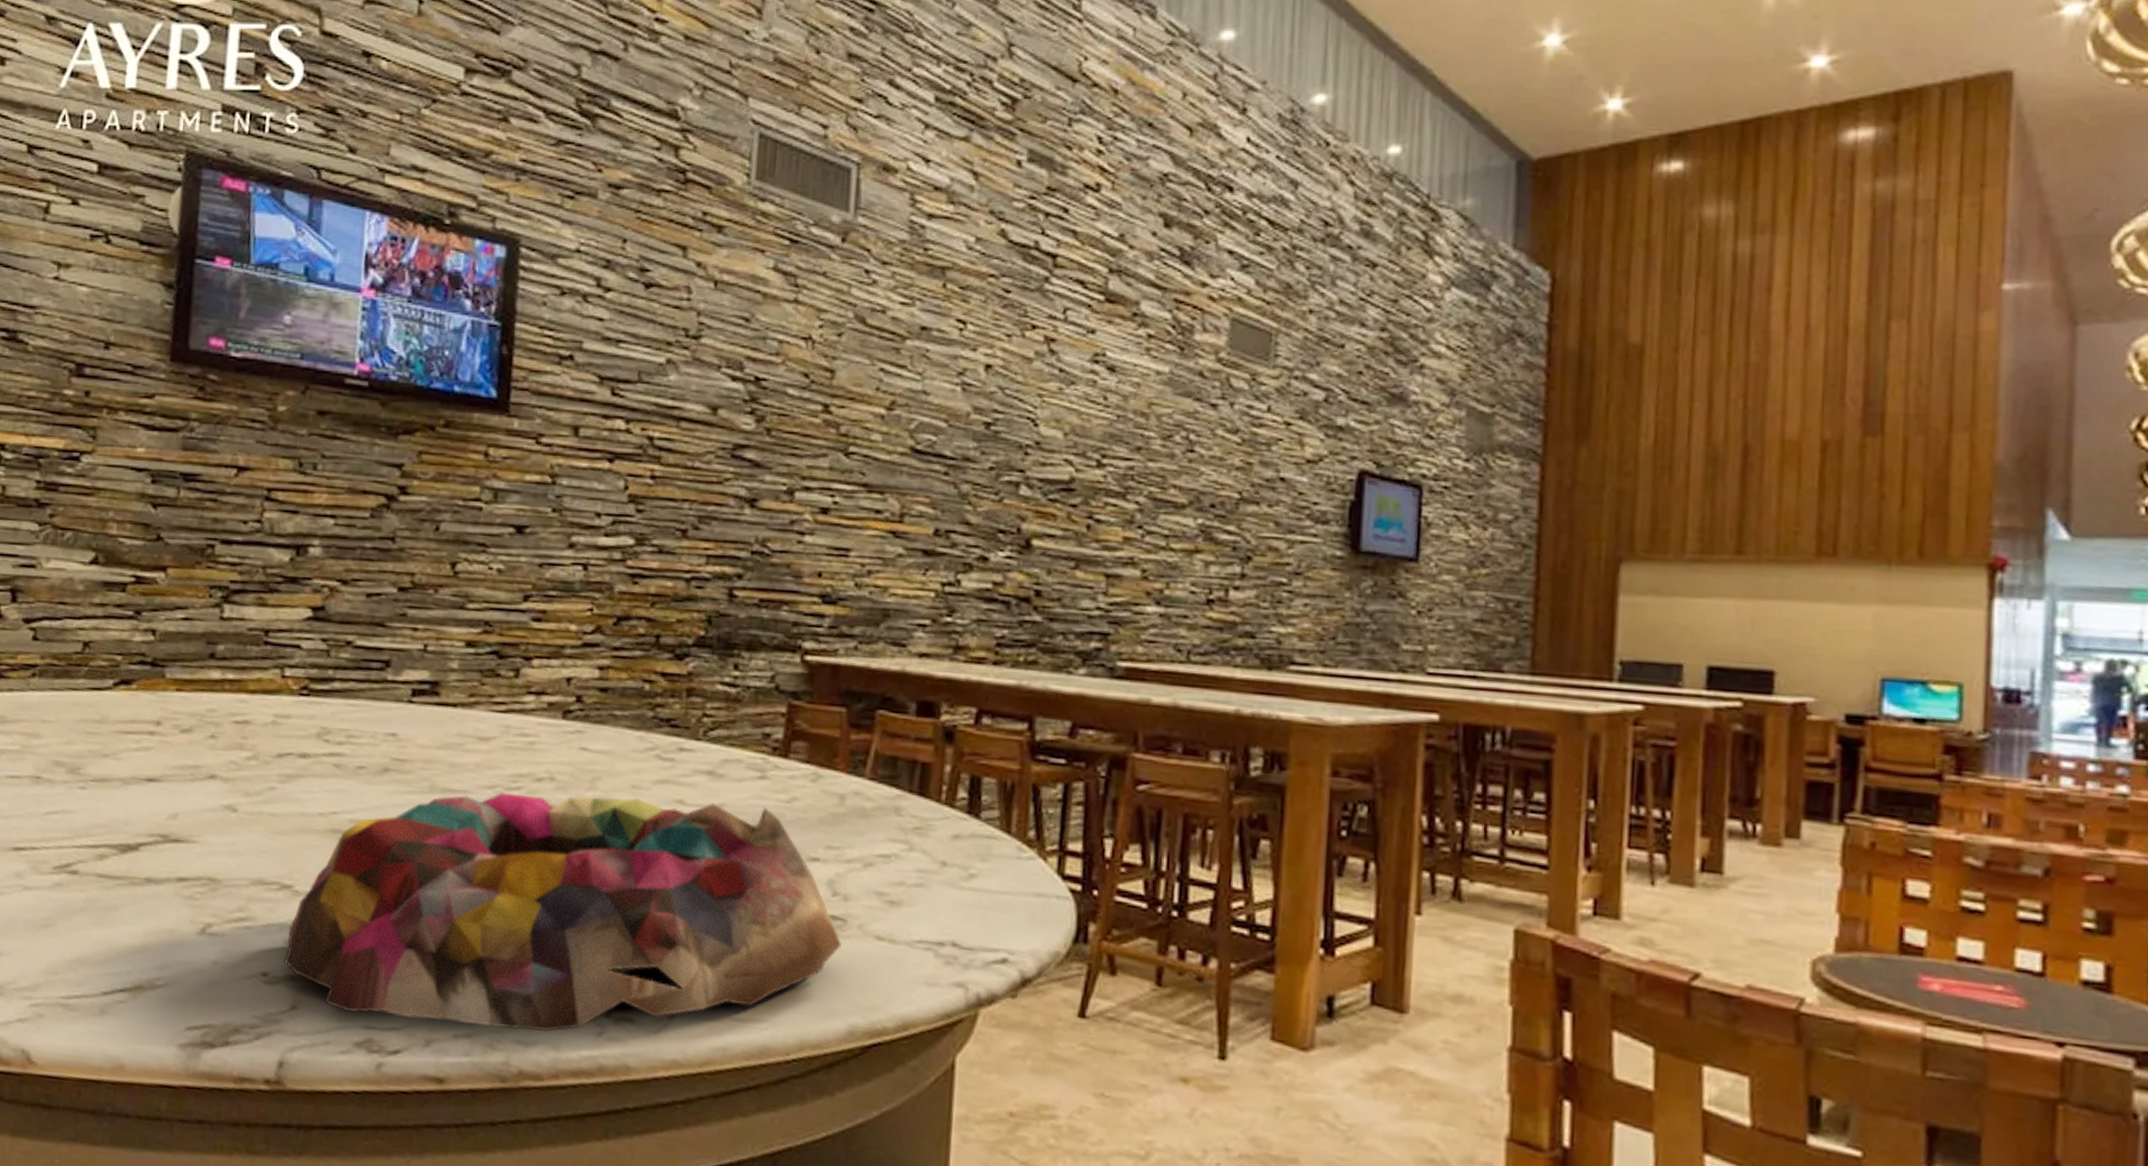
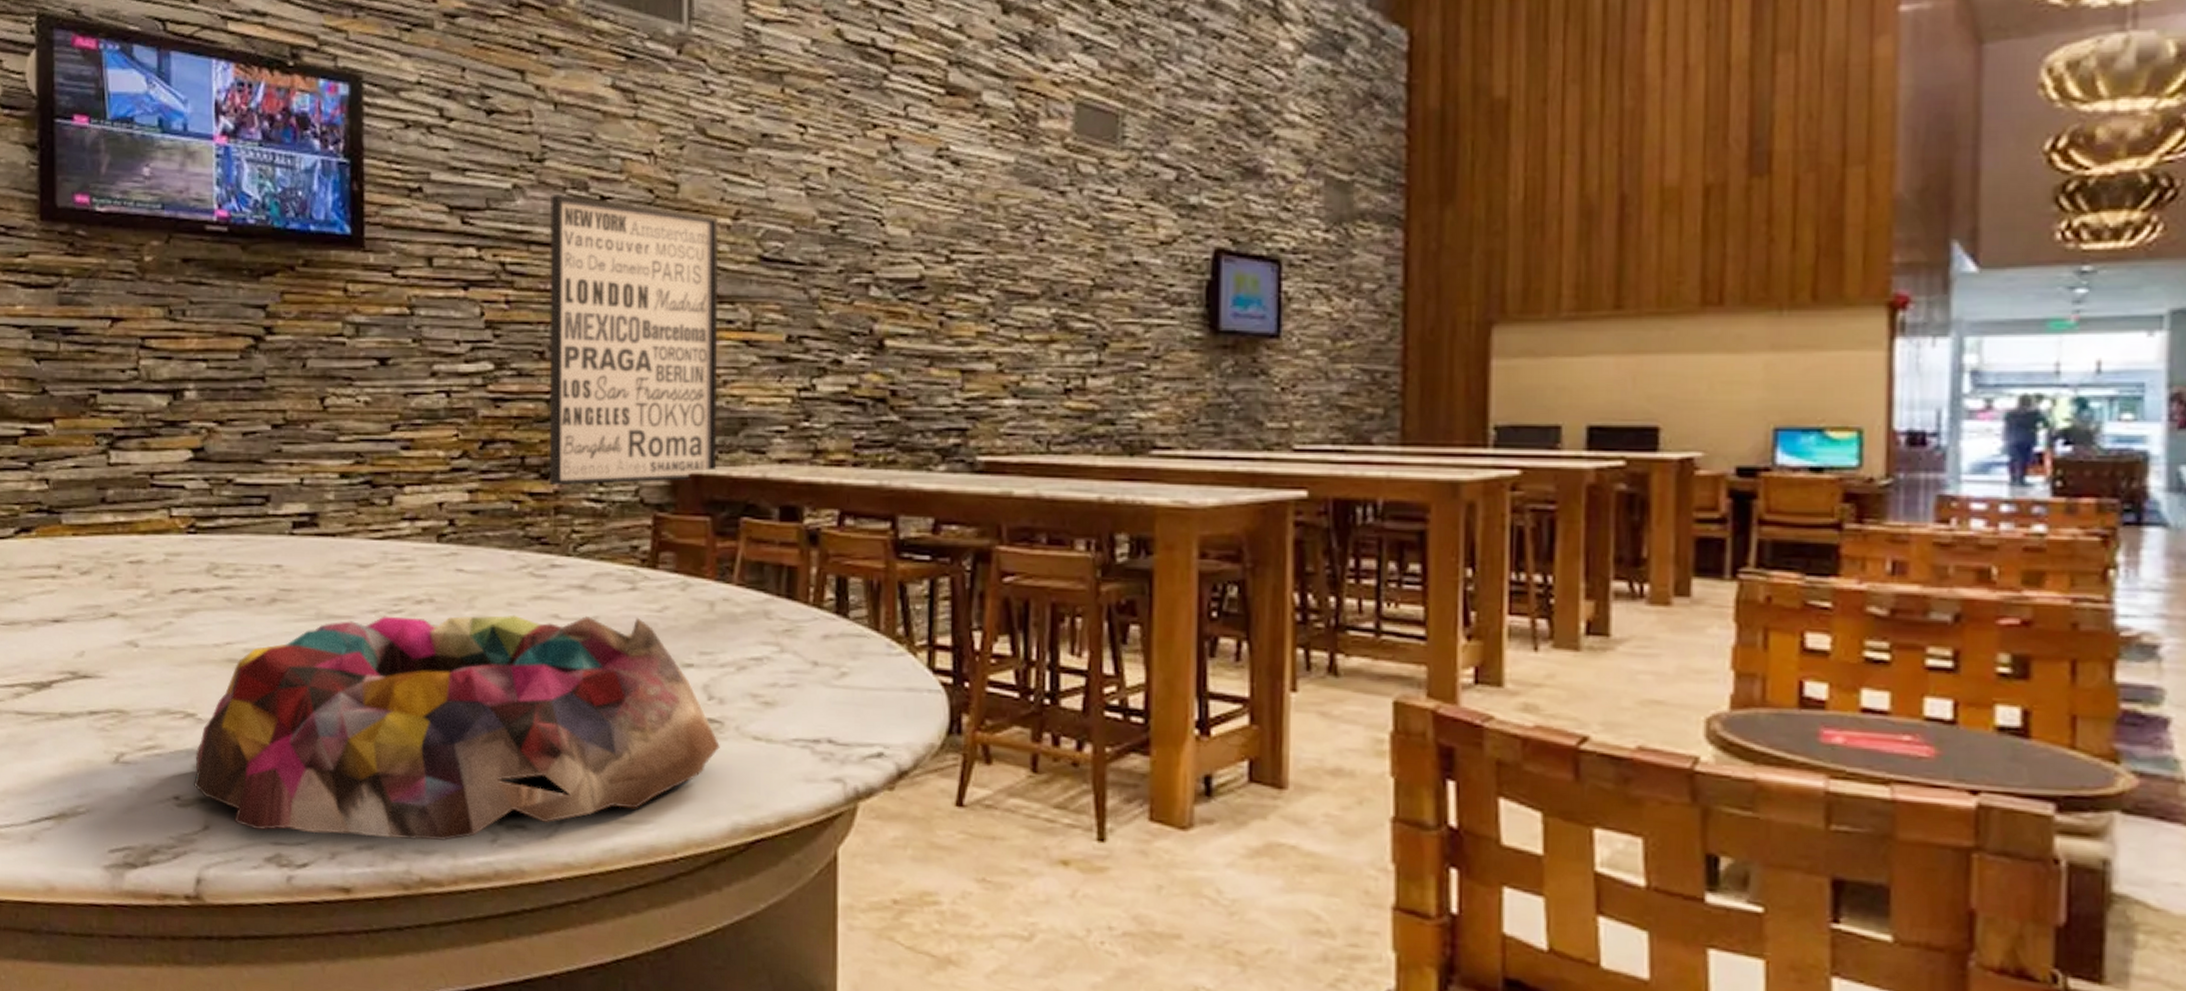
wall art: none [684,371,872,670] -> present [549,193,718,486]

